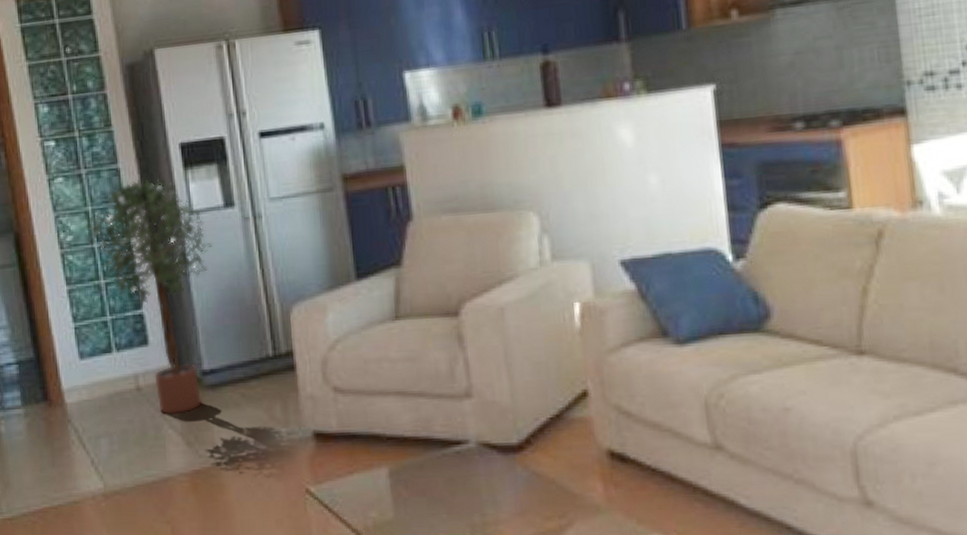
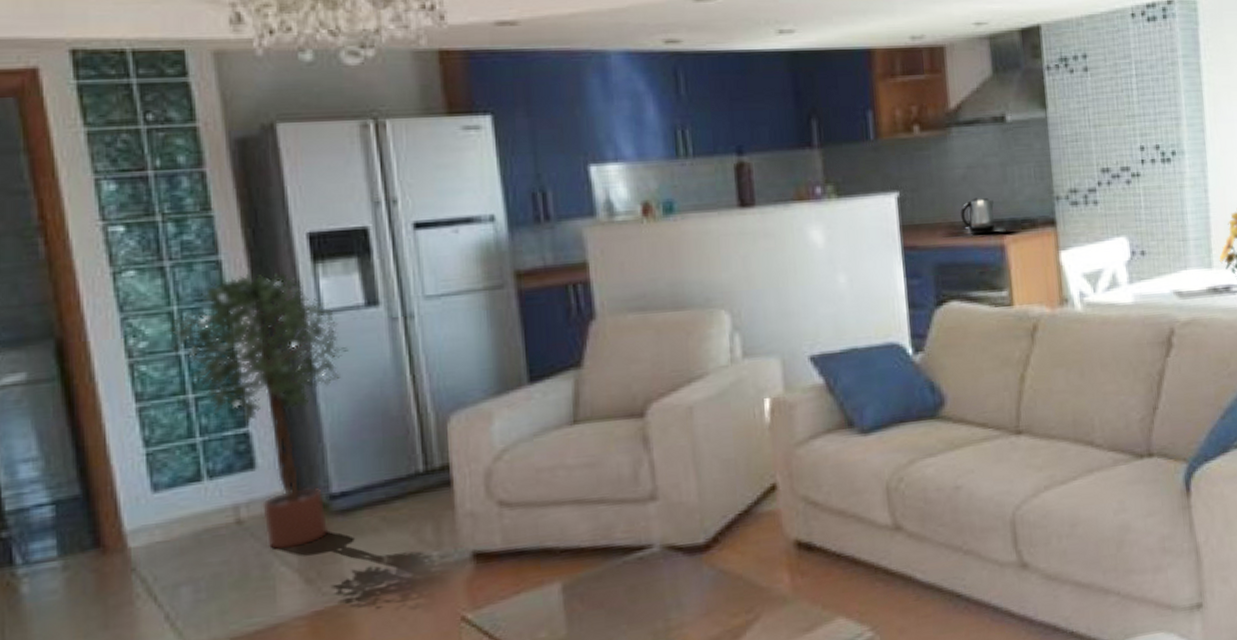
kettle: none [787,85,829,129] -> present [960,197,995,235]

